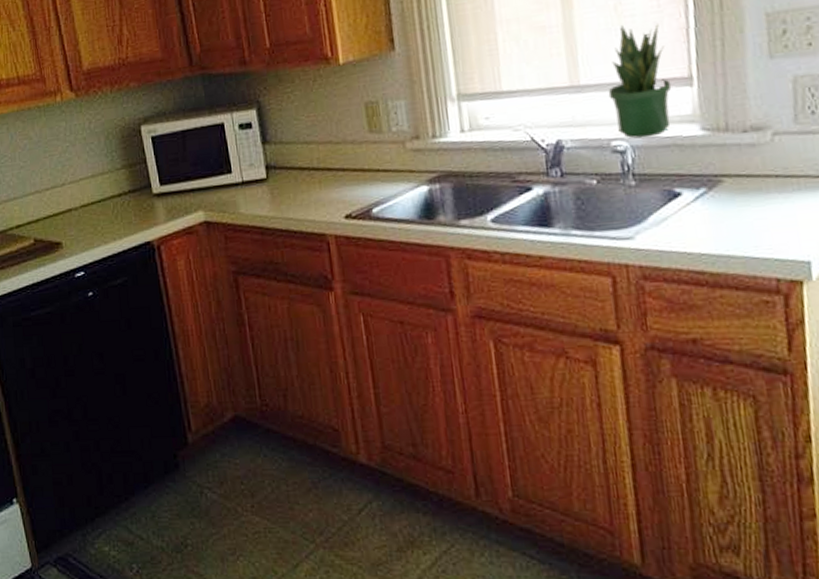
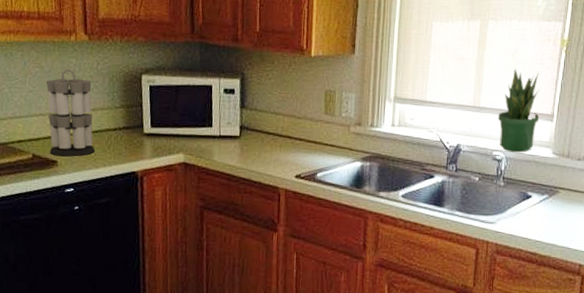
spice rack: none [36,135,101,237] -> present [45,69,95,157]

